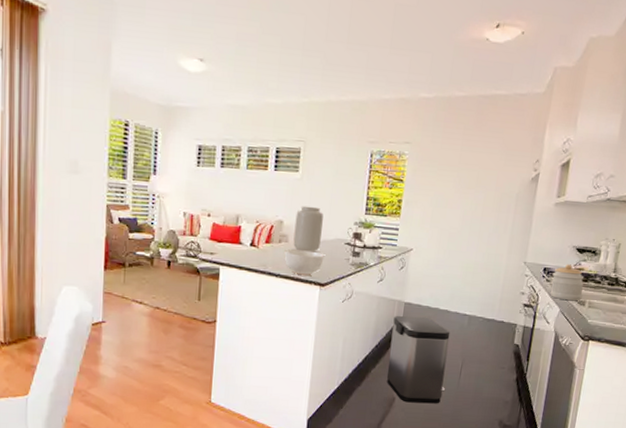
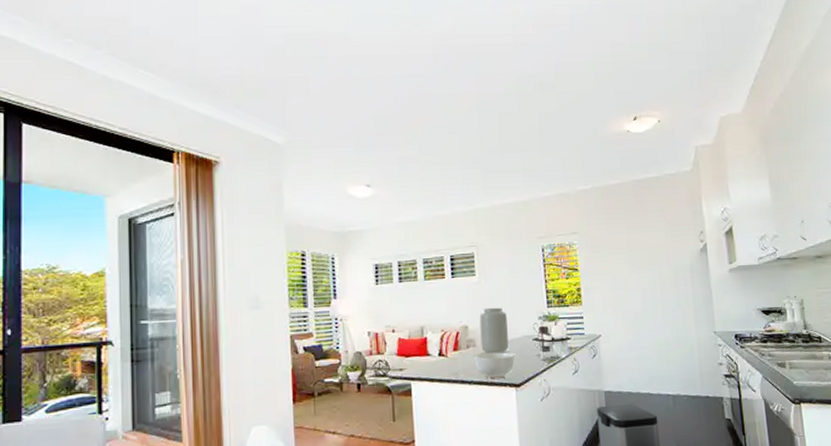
jar: present [550,264,585,301] -> none [744,327,781,365]

